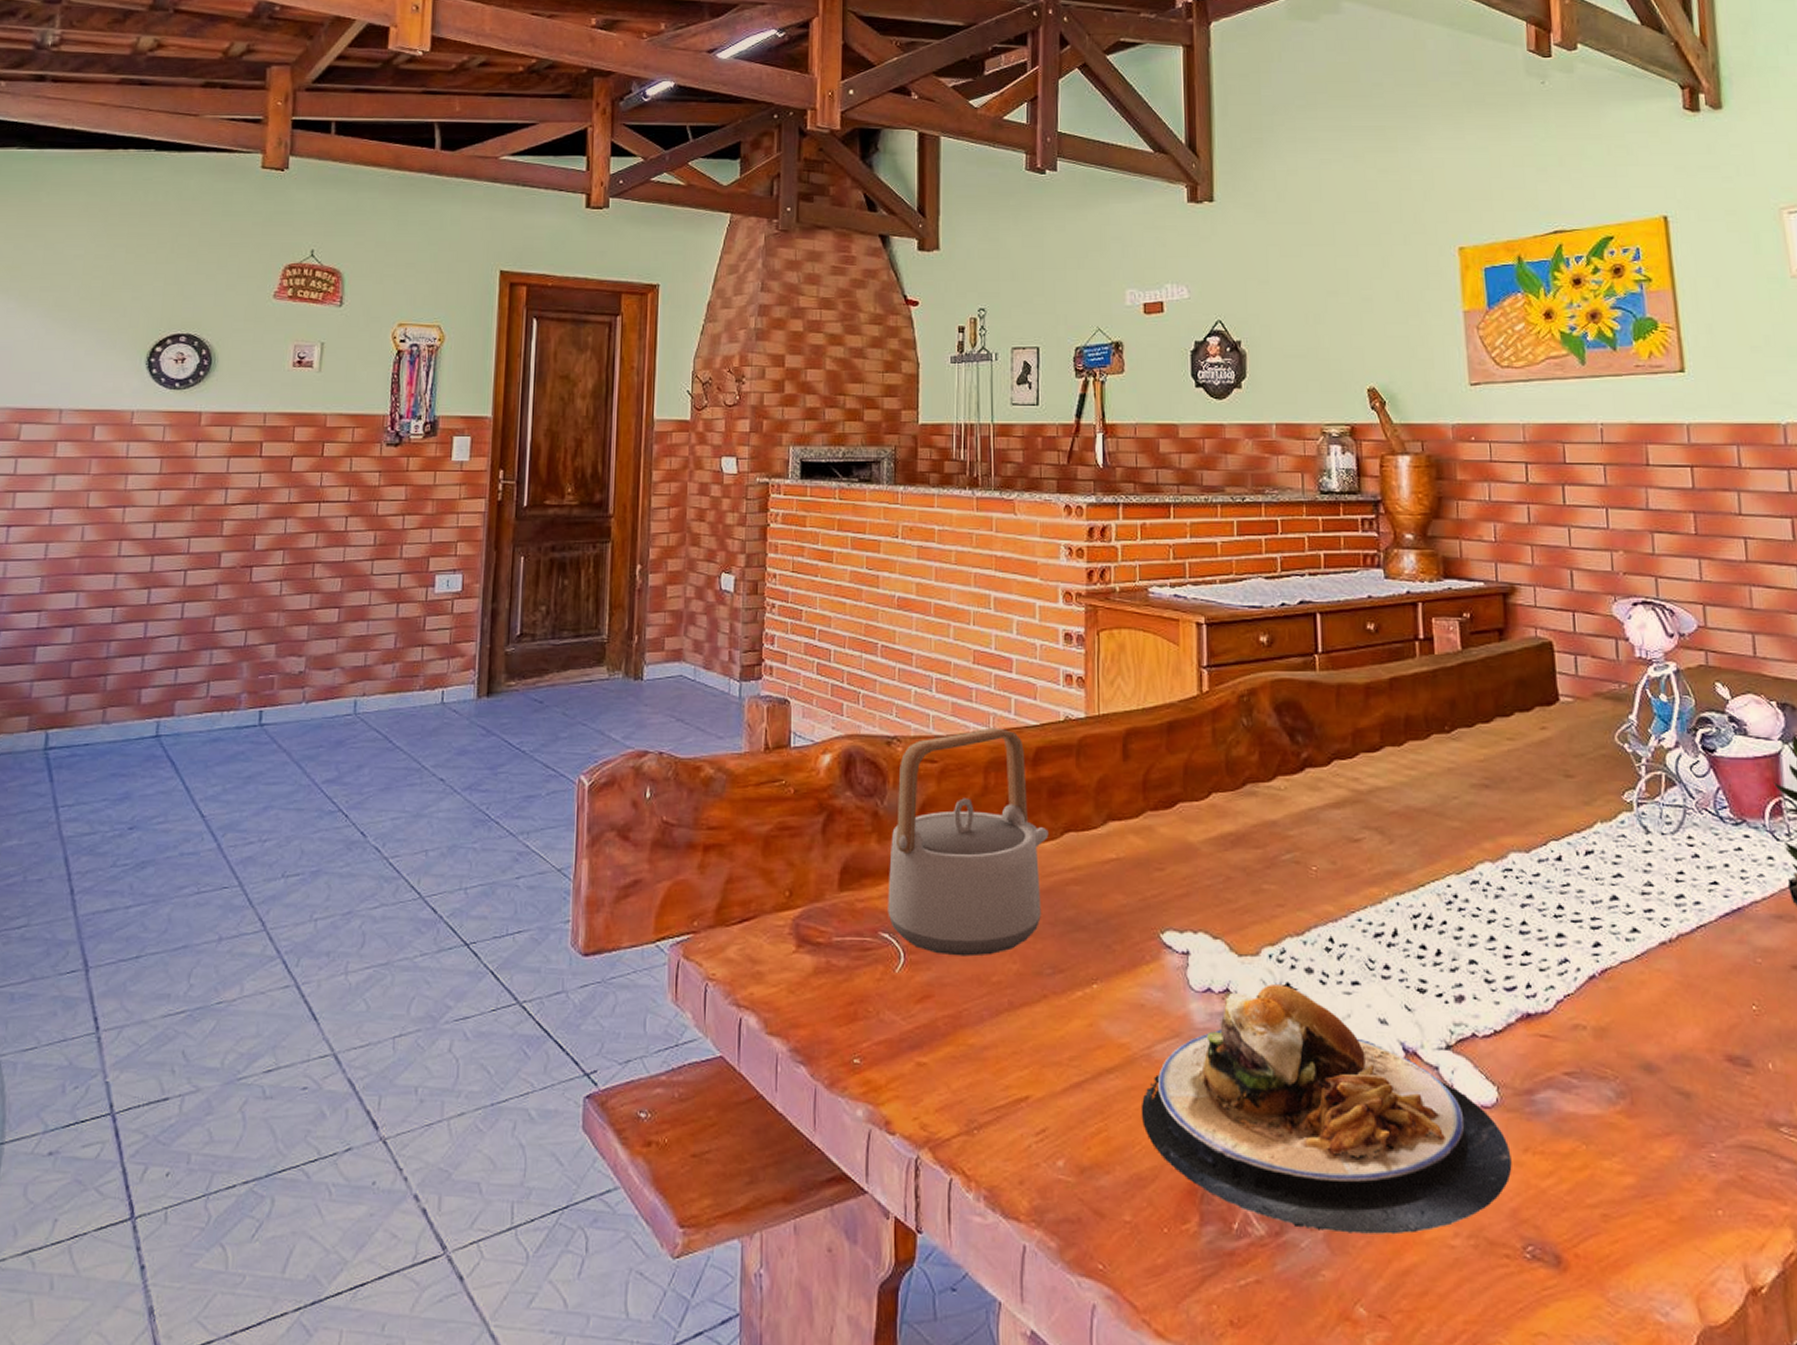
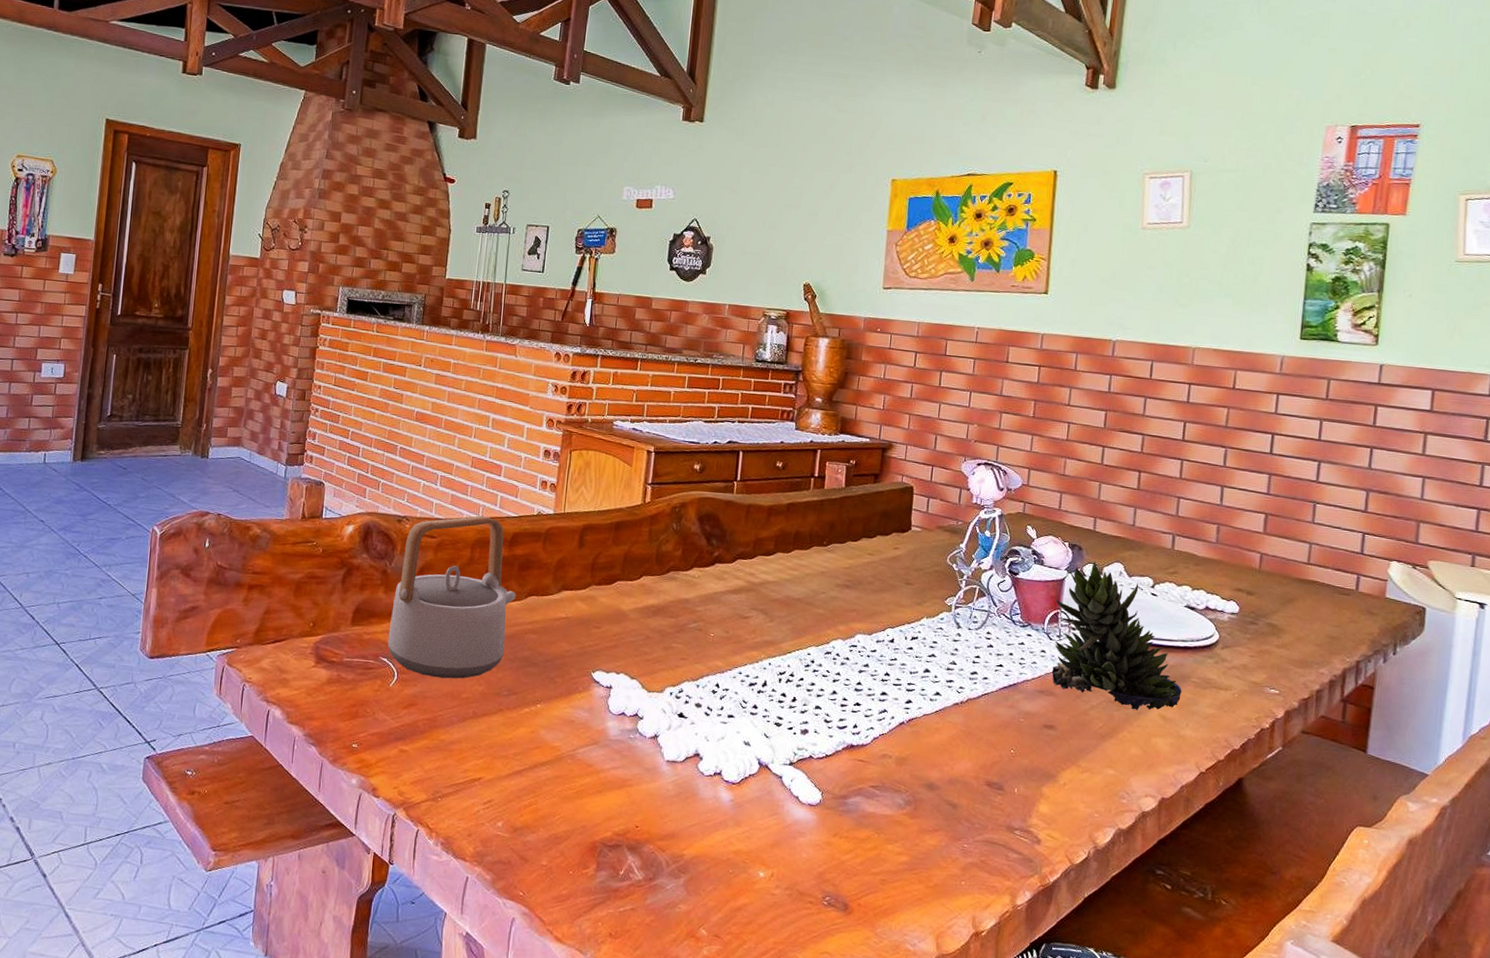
plate: present [1141,984,1512,1235] -> none [562,713,825,884]

